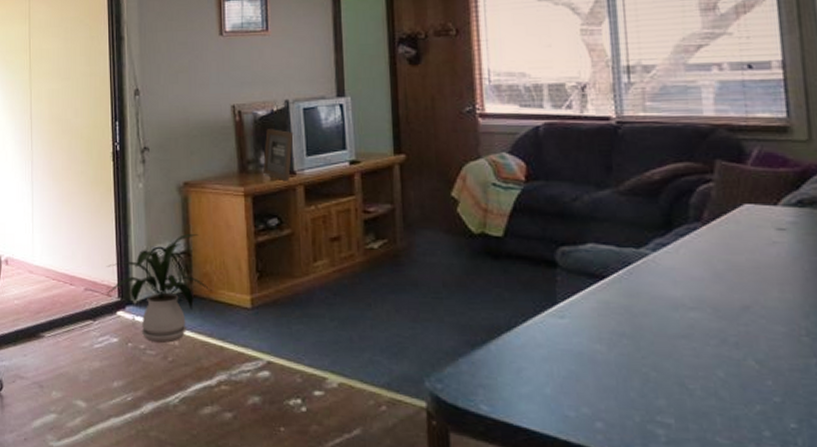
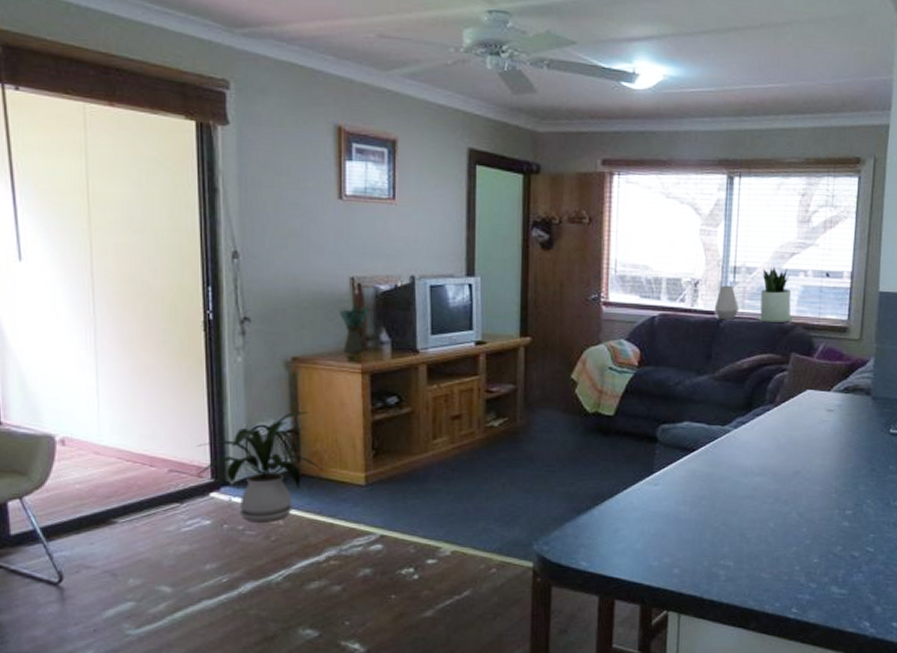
vase: none [222,128,250,185] -> present [339,302,371,362]
picture frame: present [262,129,294,182] -> none [382,305,418,360]
vase: none [608,87,640,126] -> present [714,285,739,321]
planter: none [663,62,713,127] -> present [757,266,794,324]

